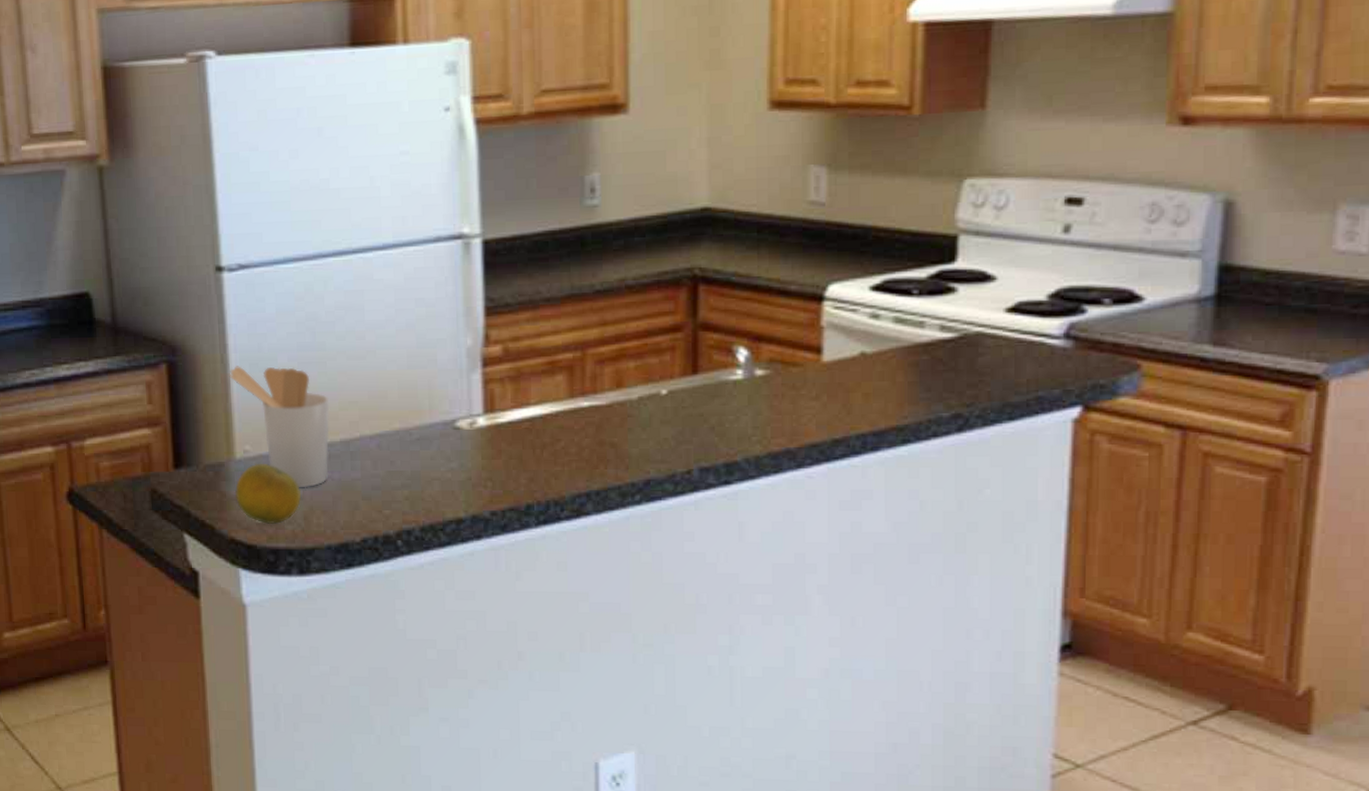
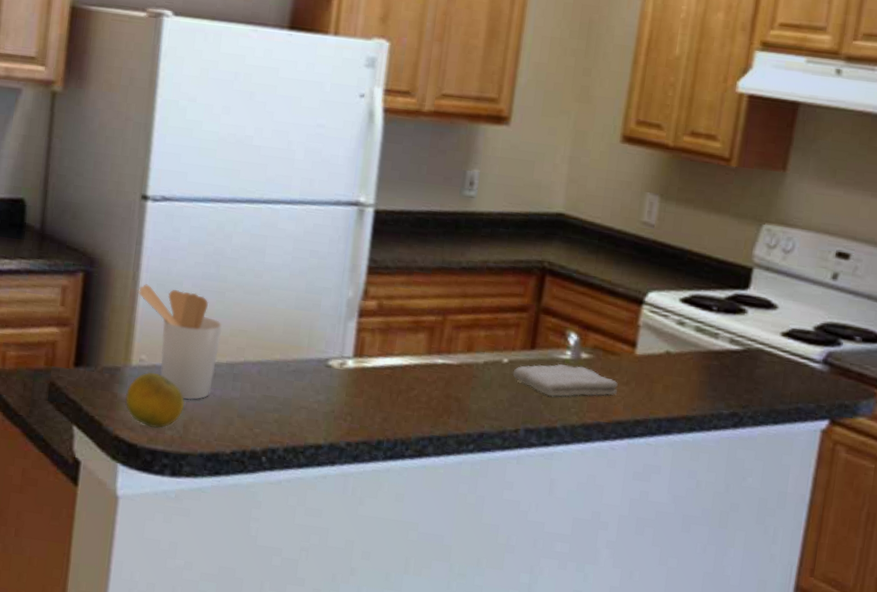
washcloth: none [675,385,806,427] -> present [512,363,618,397]

